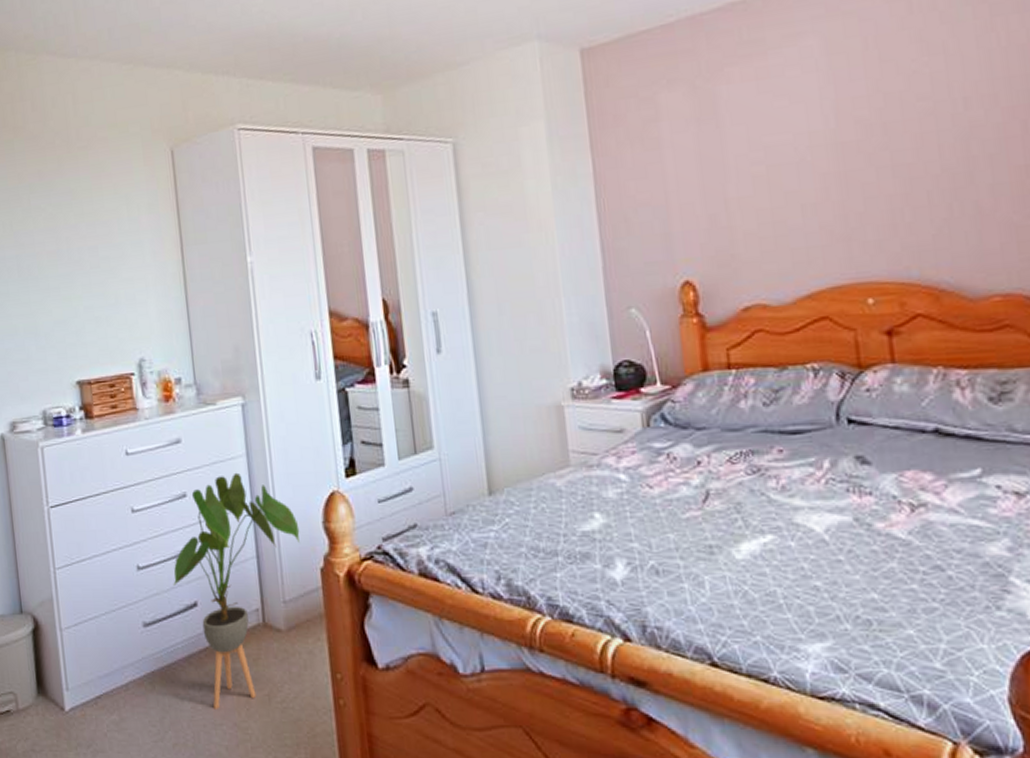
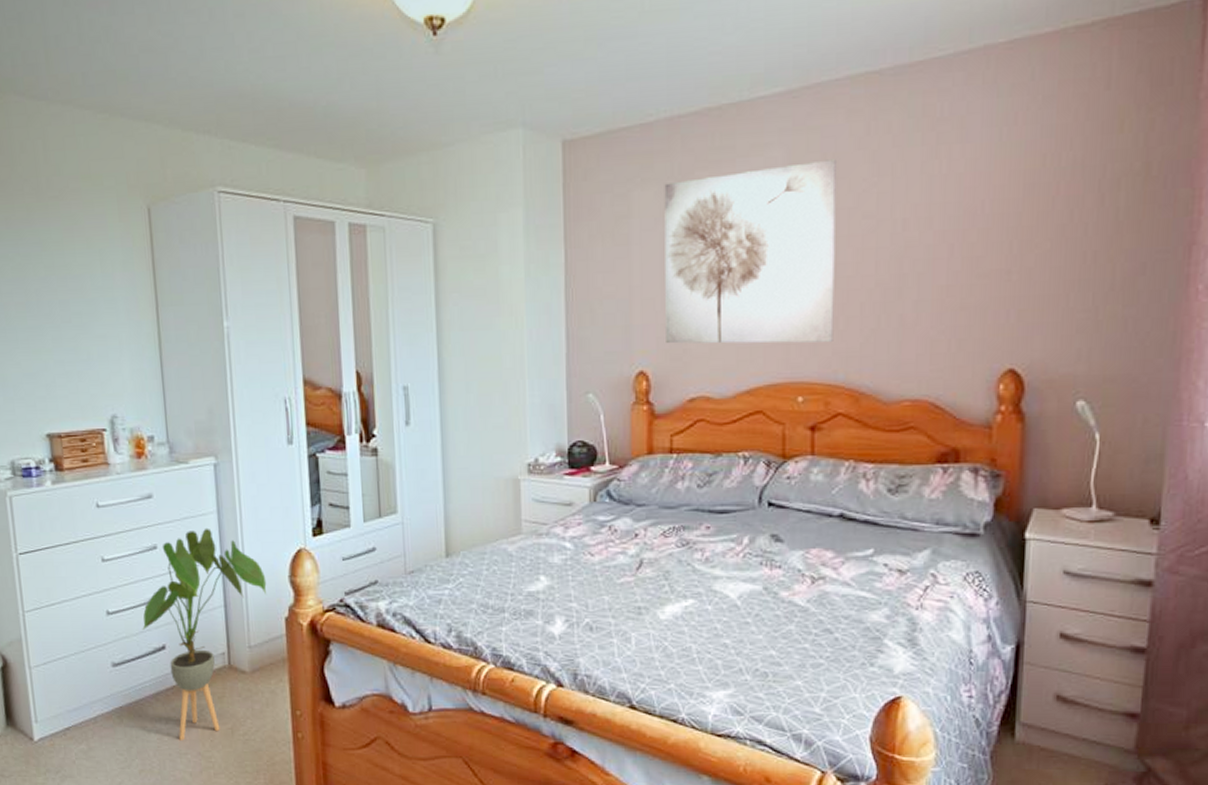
wall art: none [692,42,901,250] -> present [664,159,836,344]

